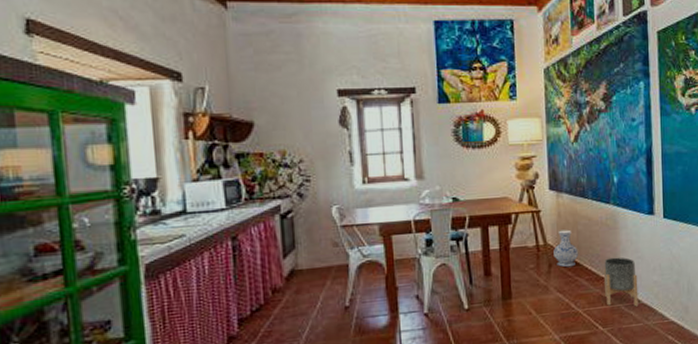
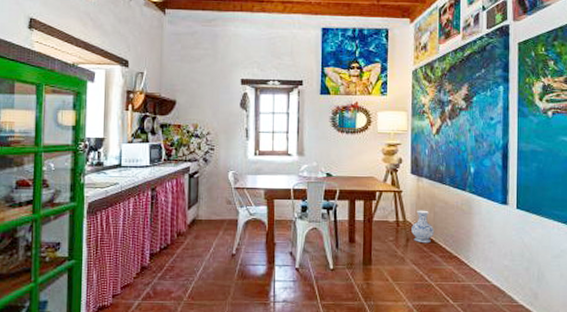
planter: present [603,257,639,307] -> none [456,239,489,287]

